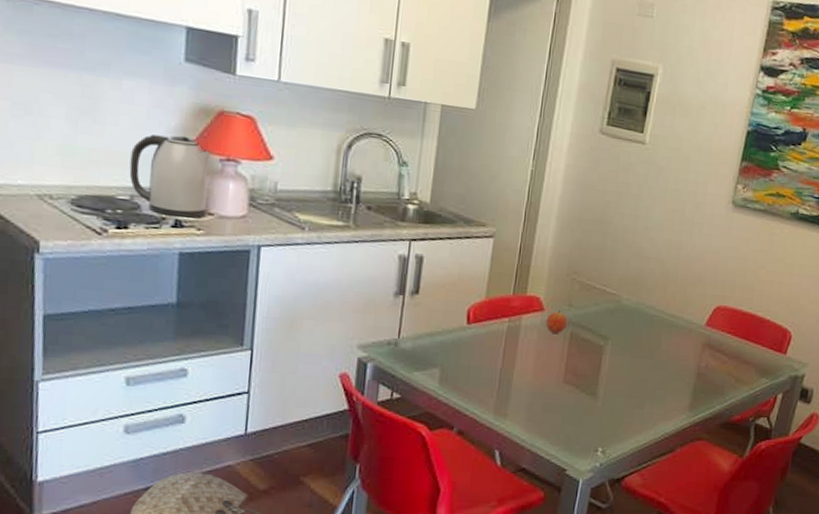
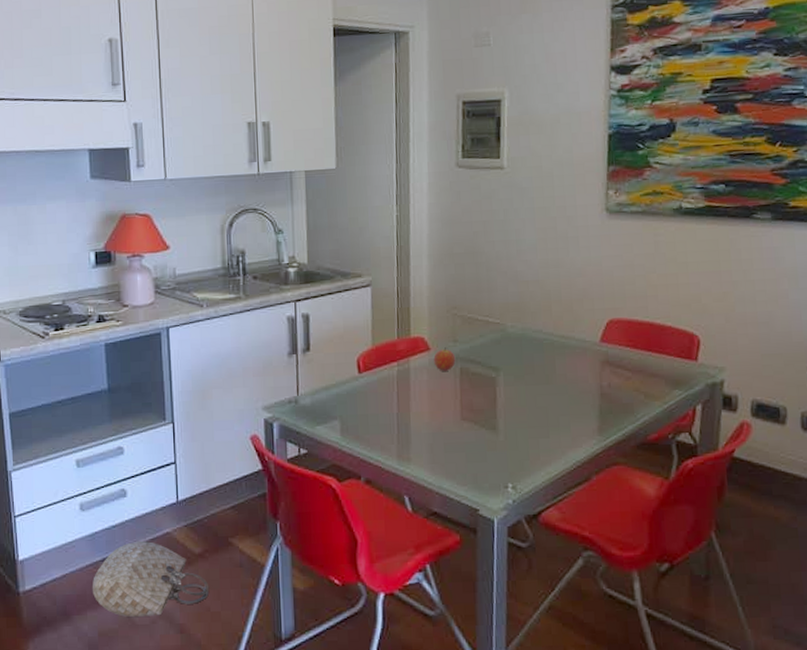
kettle: present [129,134,211,219] -> none [59,242,122,314]

